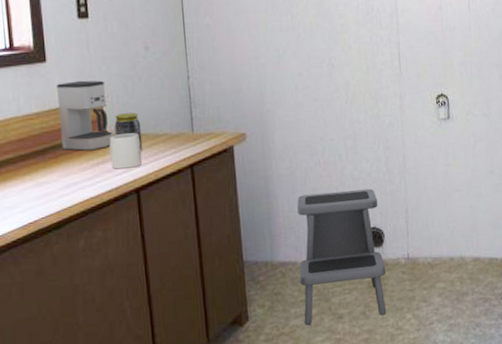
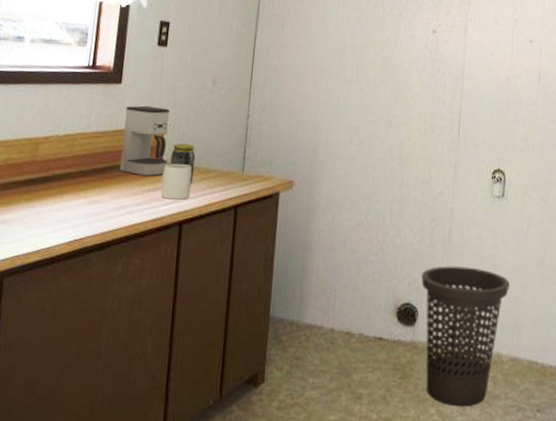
step stool: present [297,189,386,325] -> none [320,255,417,405]
laundry basket: none [383,186,465,309] -> present [421,266,510,406]

